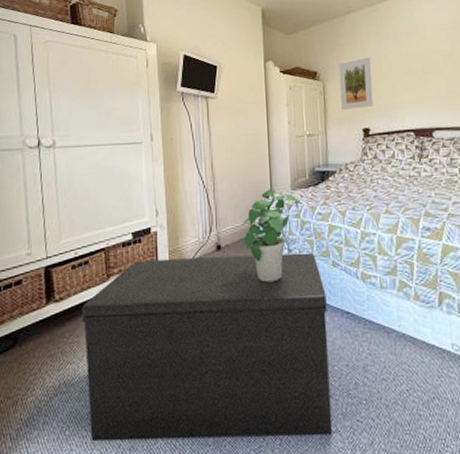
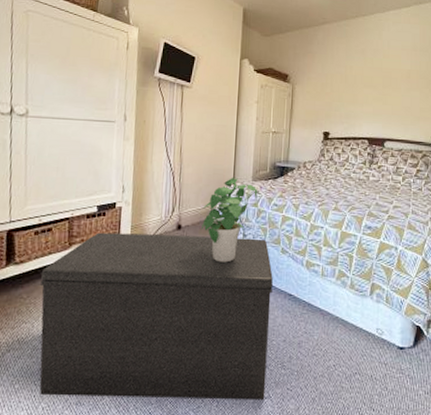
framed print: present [338,57,374,110] -> none [307,67,338,114]

